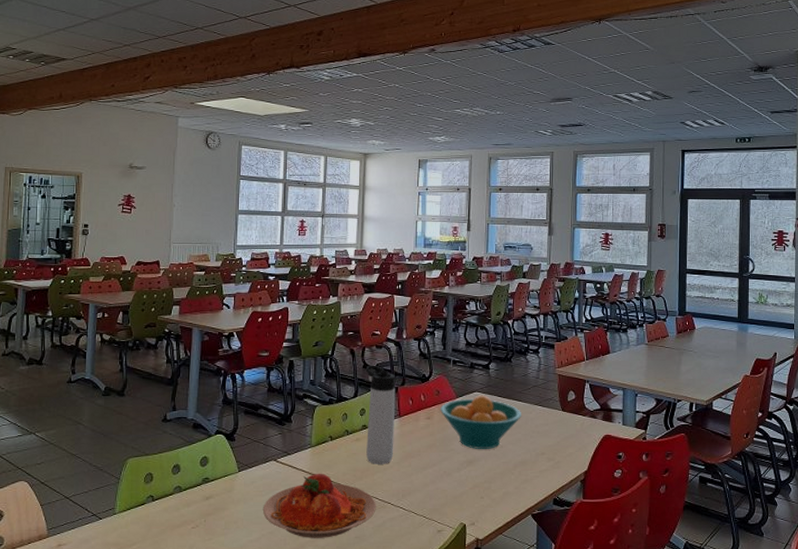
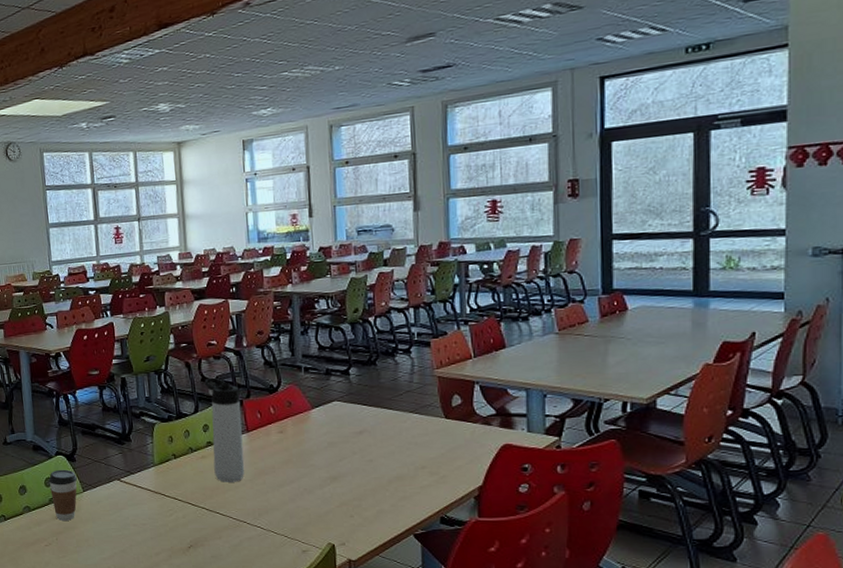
coffee cup: none [204,449,234,501] -> present [48,469,77,521]
plate: present [262,473,376,538] -> none [111,492,231,557]
fruit bowl: present [440,395,521,449] -> none [294,404,393,464]

